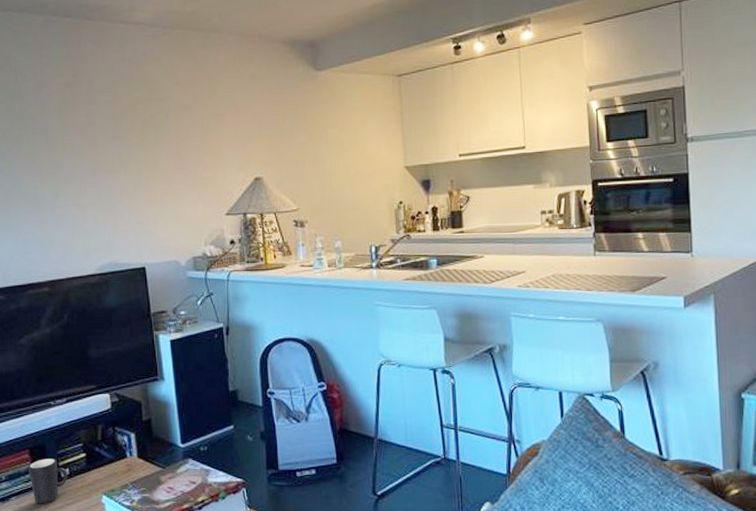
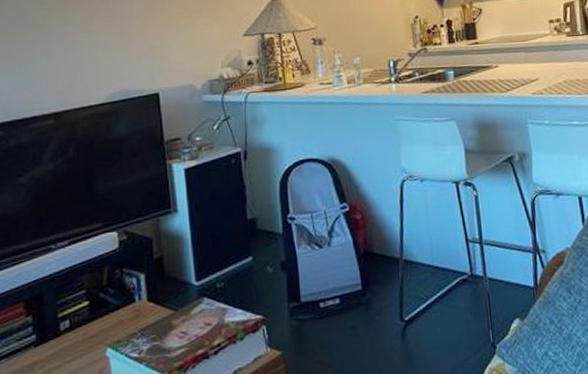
mug: present [28,457,67,504] -> none [22,309,67,365]

